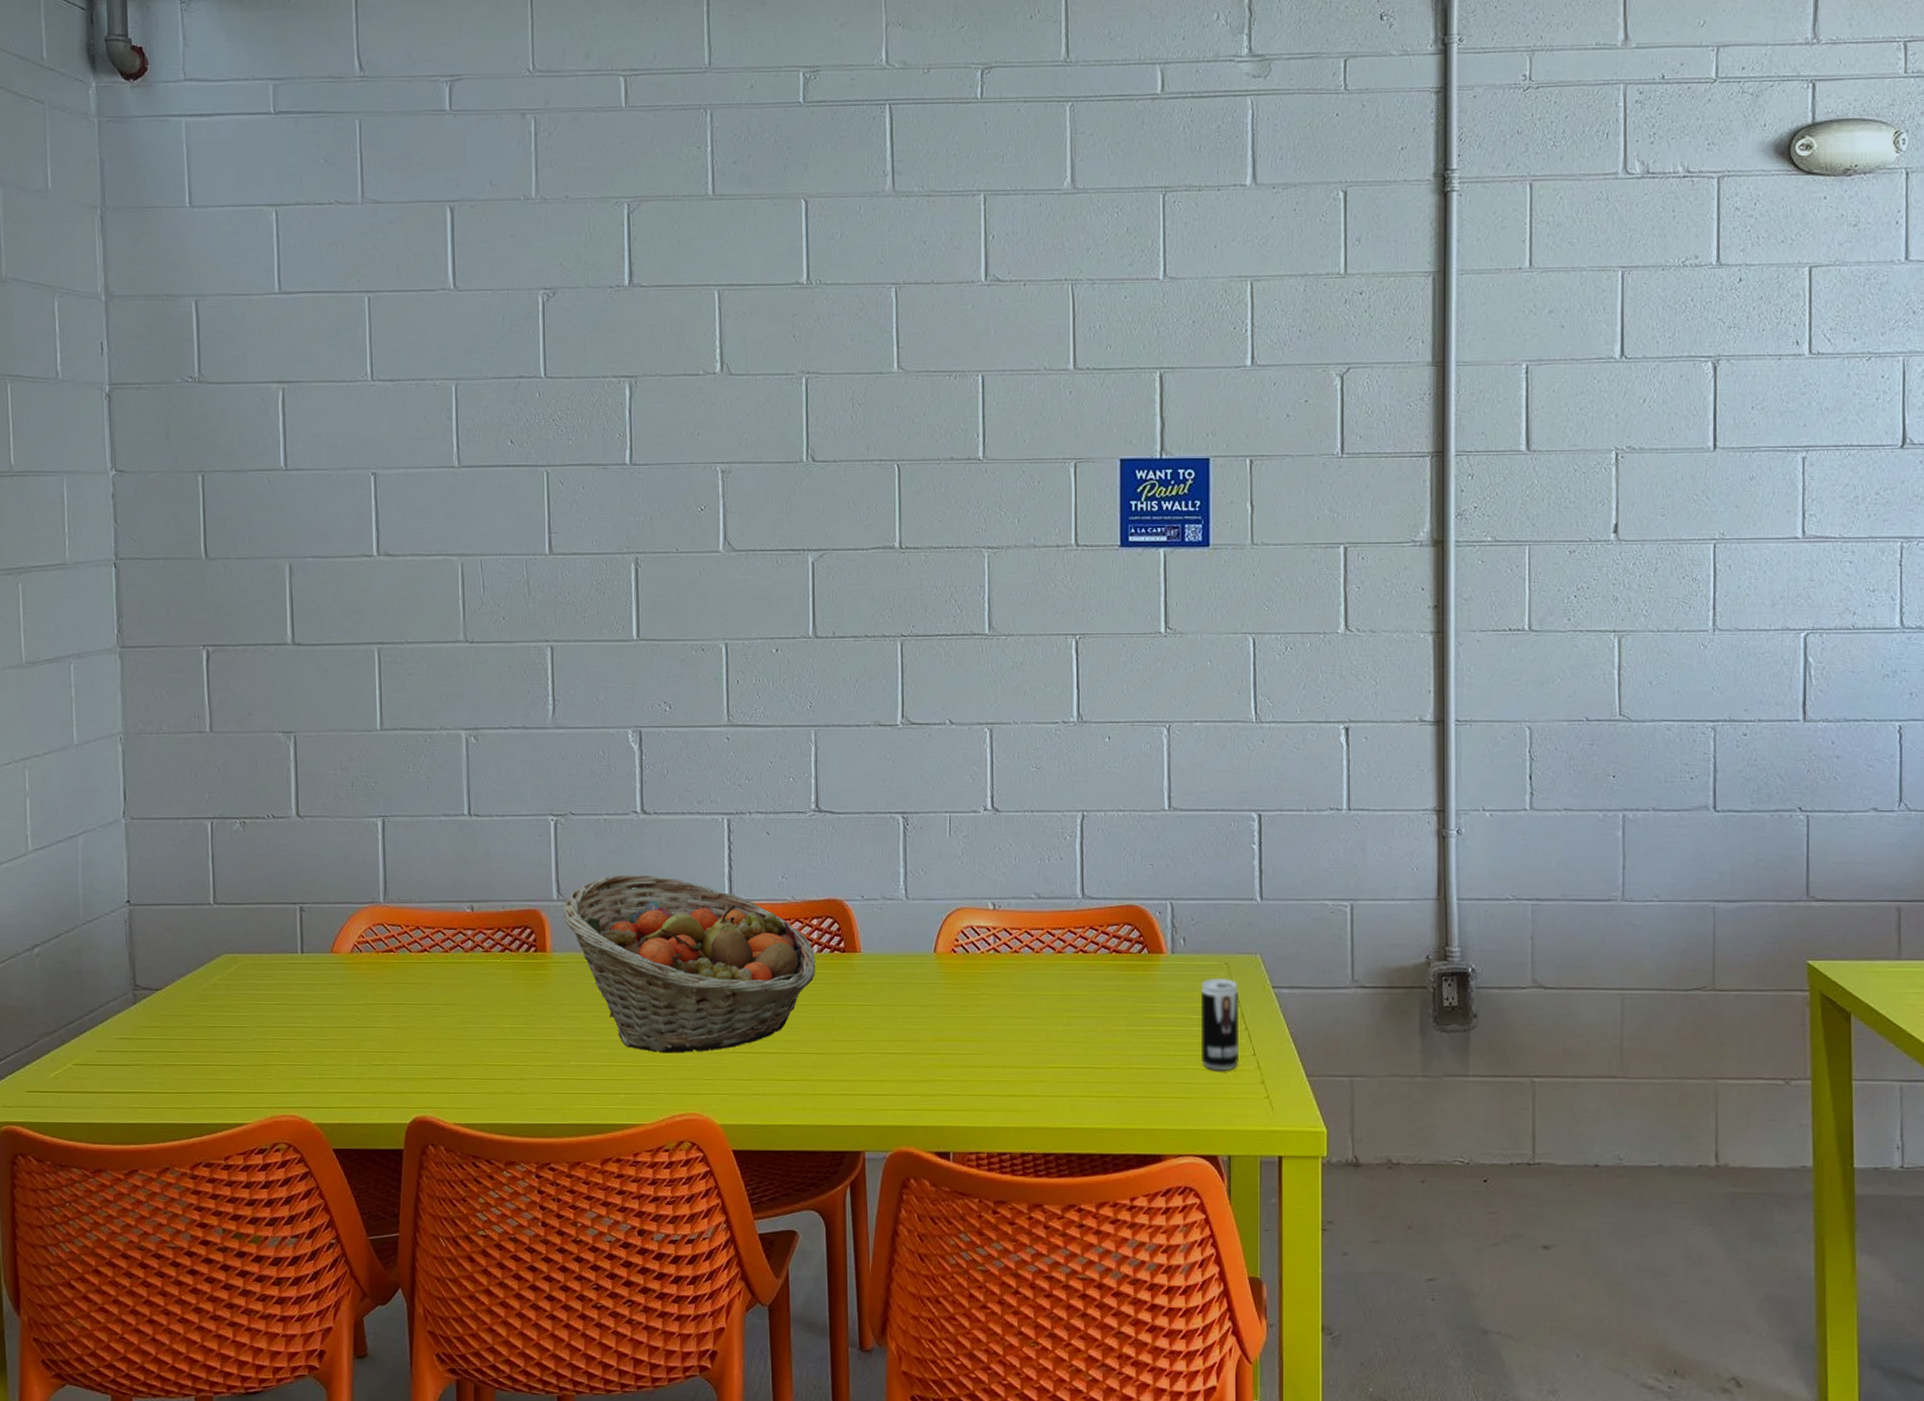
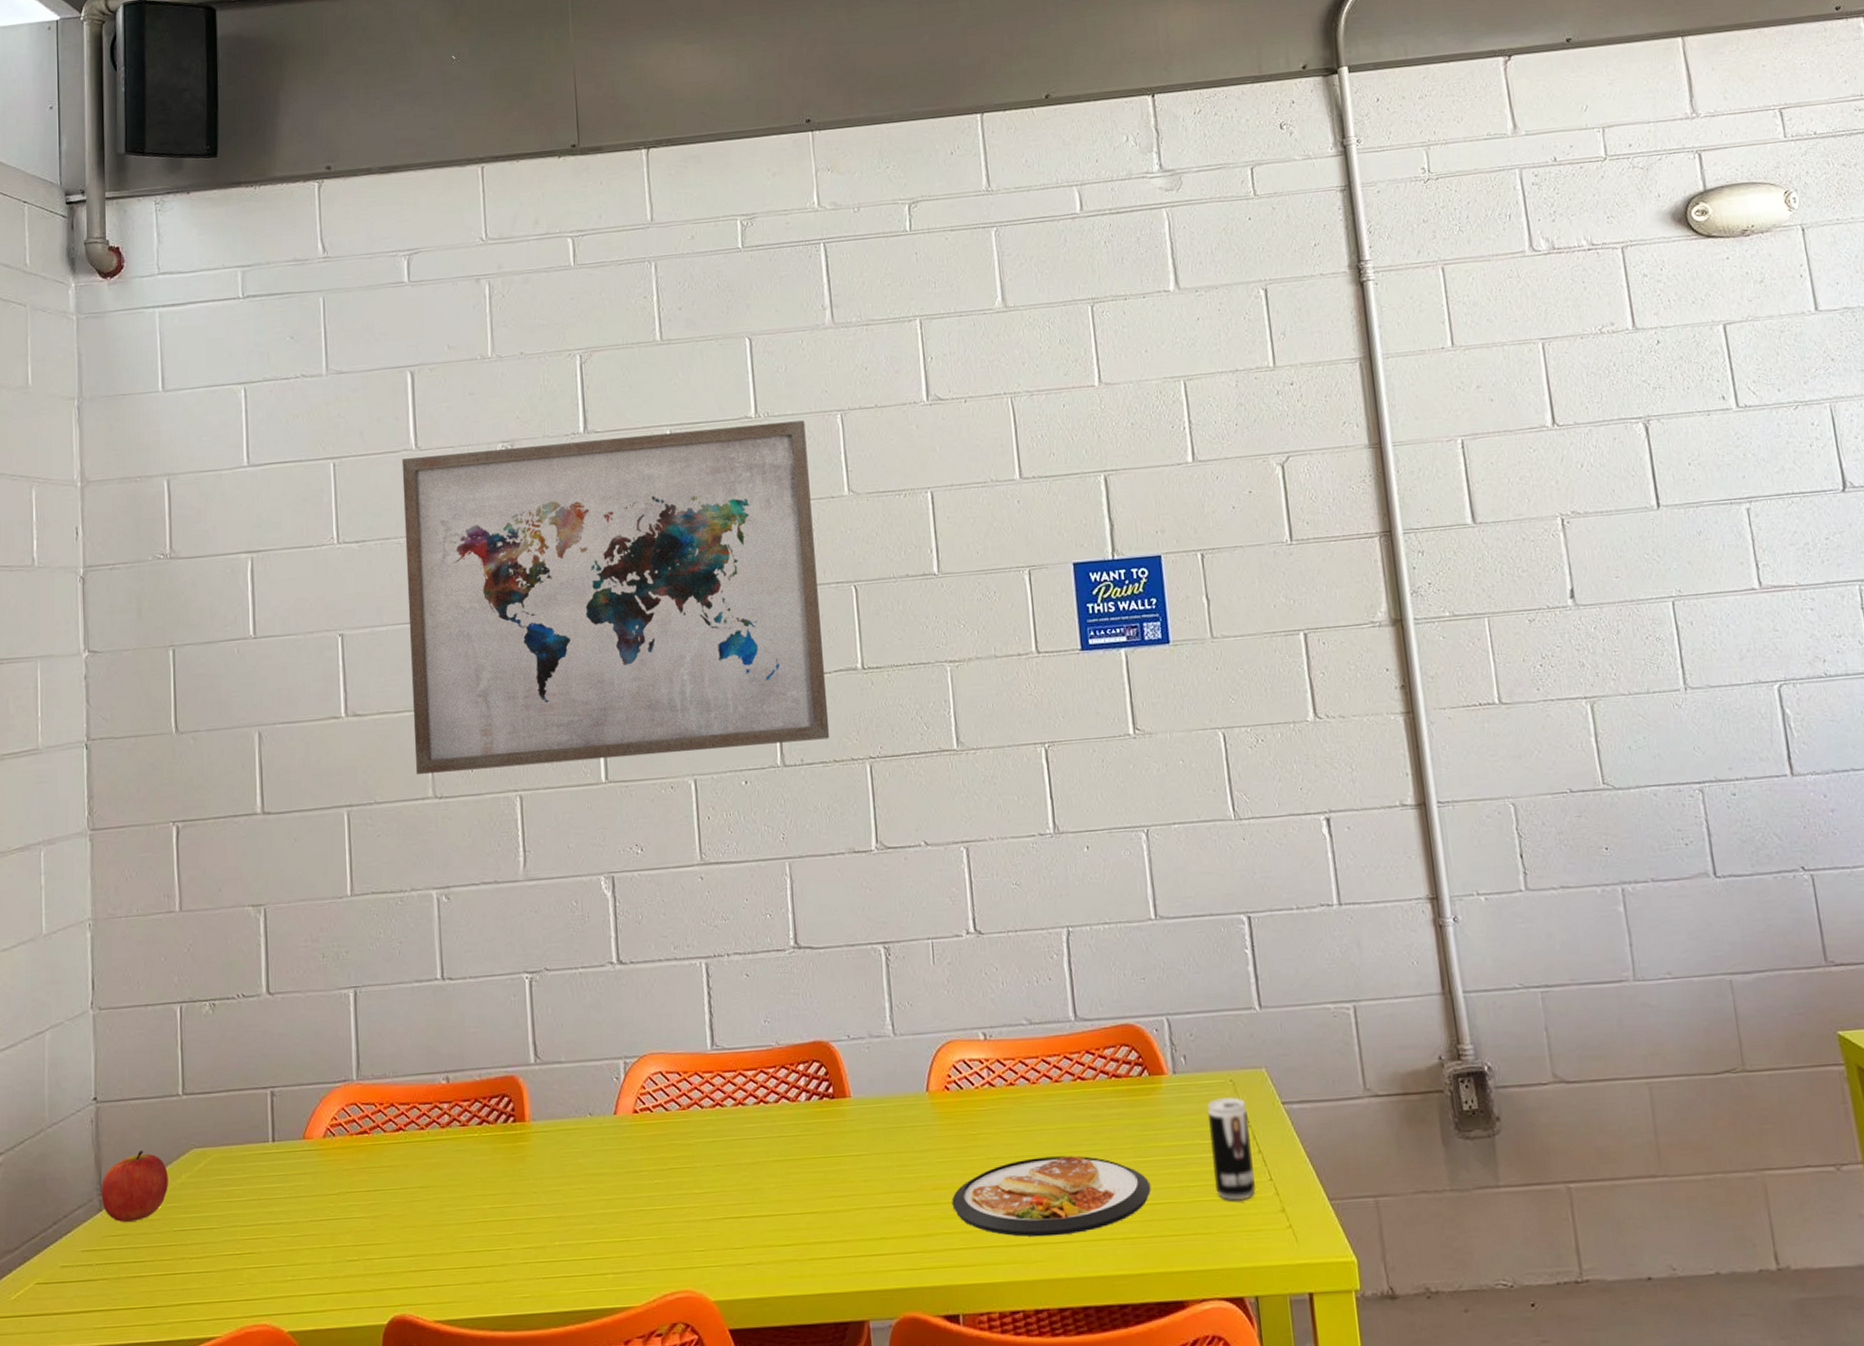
apple: none [135,952,200,1016] -> present [101,1151,168,1223]
wall art: none [439,291,863,618] -> present [401,420,830,774]
fruit basket: present [563,874,816,1054] -> none [541,1029,806,1225]
dish: none [951,1019,1140,1090] -> present [952,1155,1151,1237]

